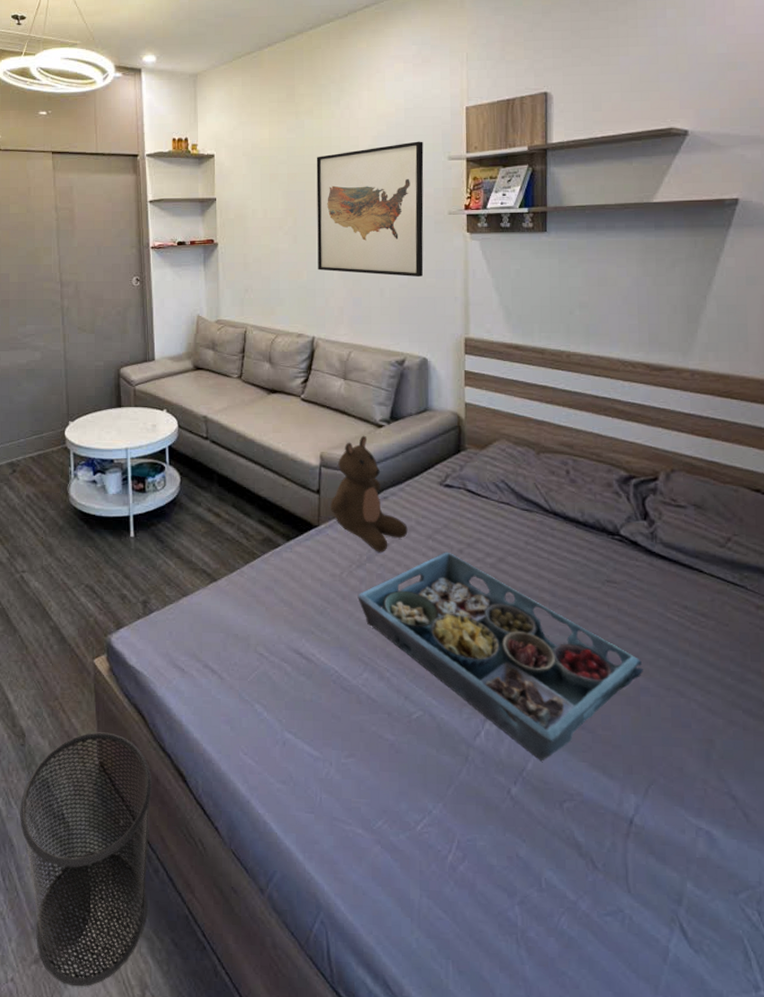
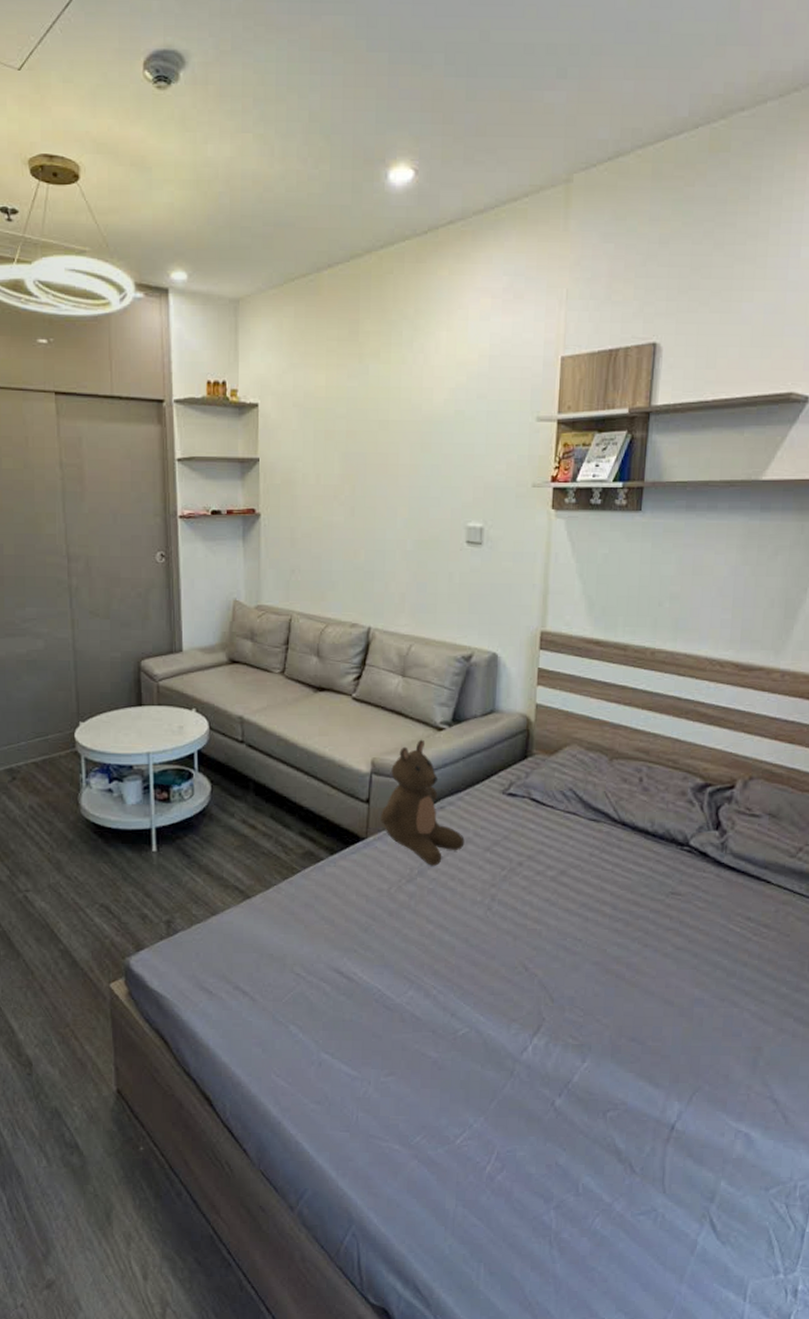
waste bin: present [20,732,151,987] -> none [28,1058,174,1308]
wall art: present [316,141,424,277] -> none [378,397,509,559]
serving tray: present [357,551,643,762] -> none [406,864,700,1074]

